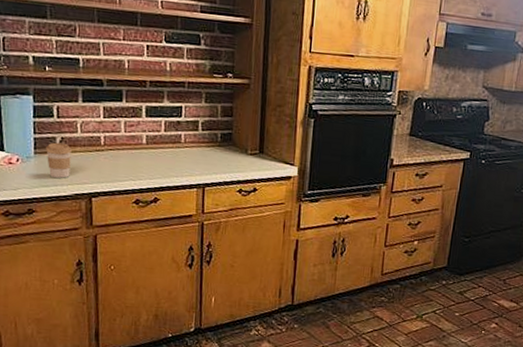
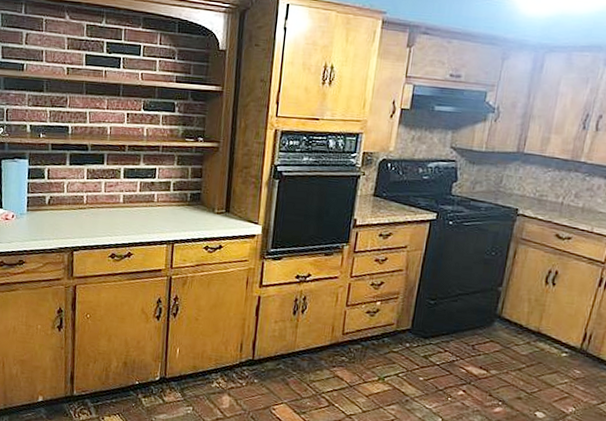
coffee cup: present [46,142,72,178] -> none [37,201,58,233]

